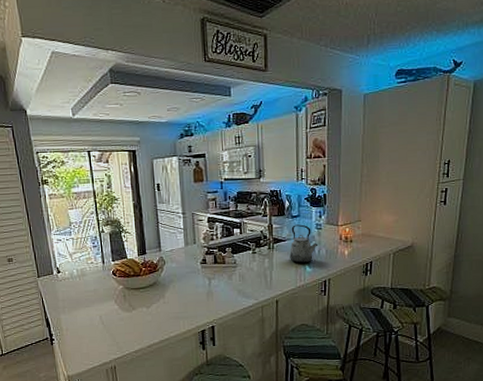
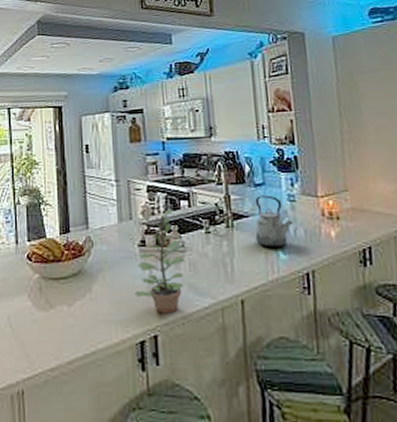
plant: none [197,235,236,311] -> present [134,208,185,314]

